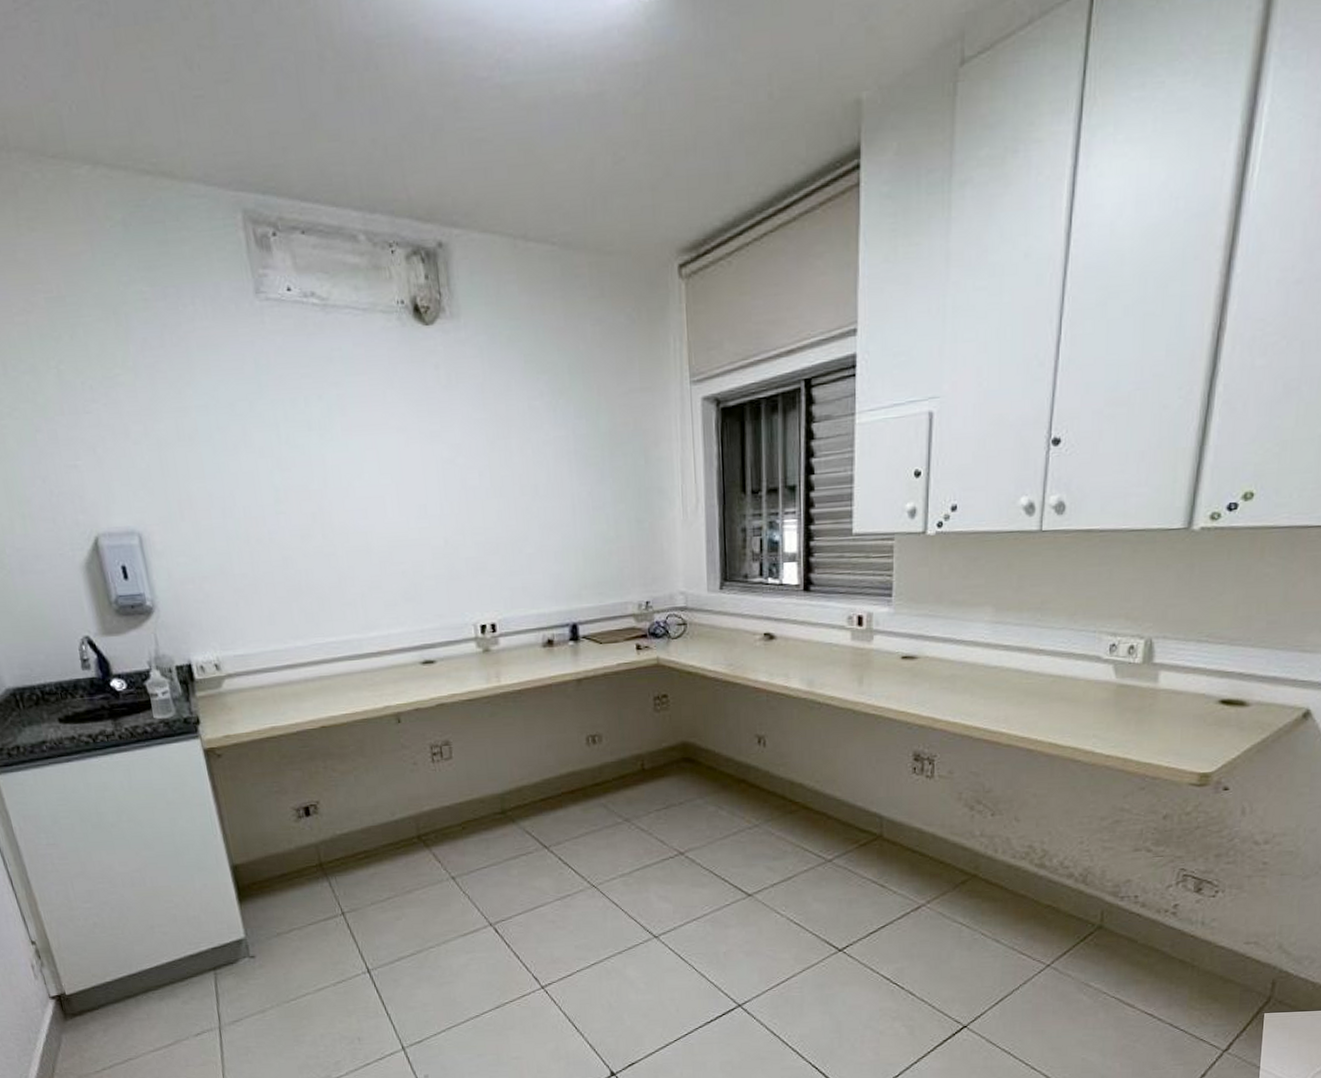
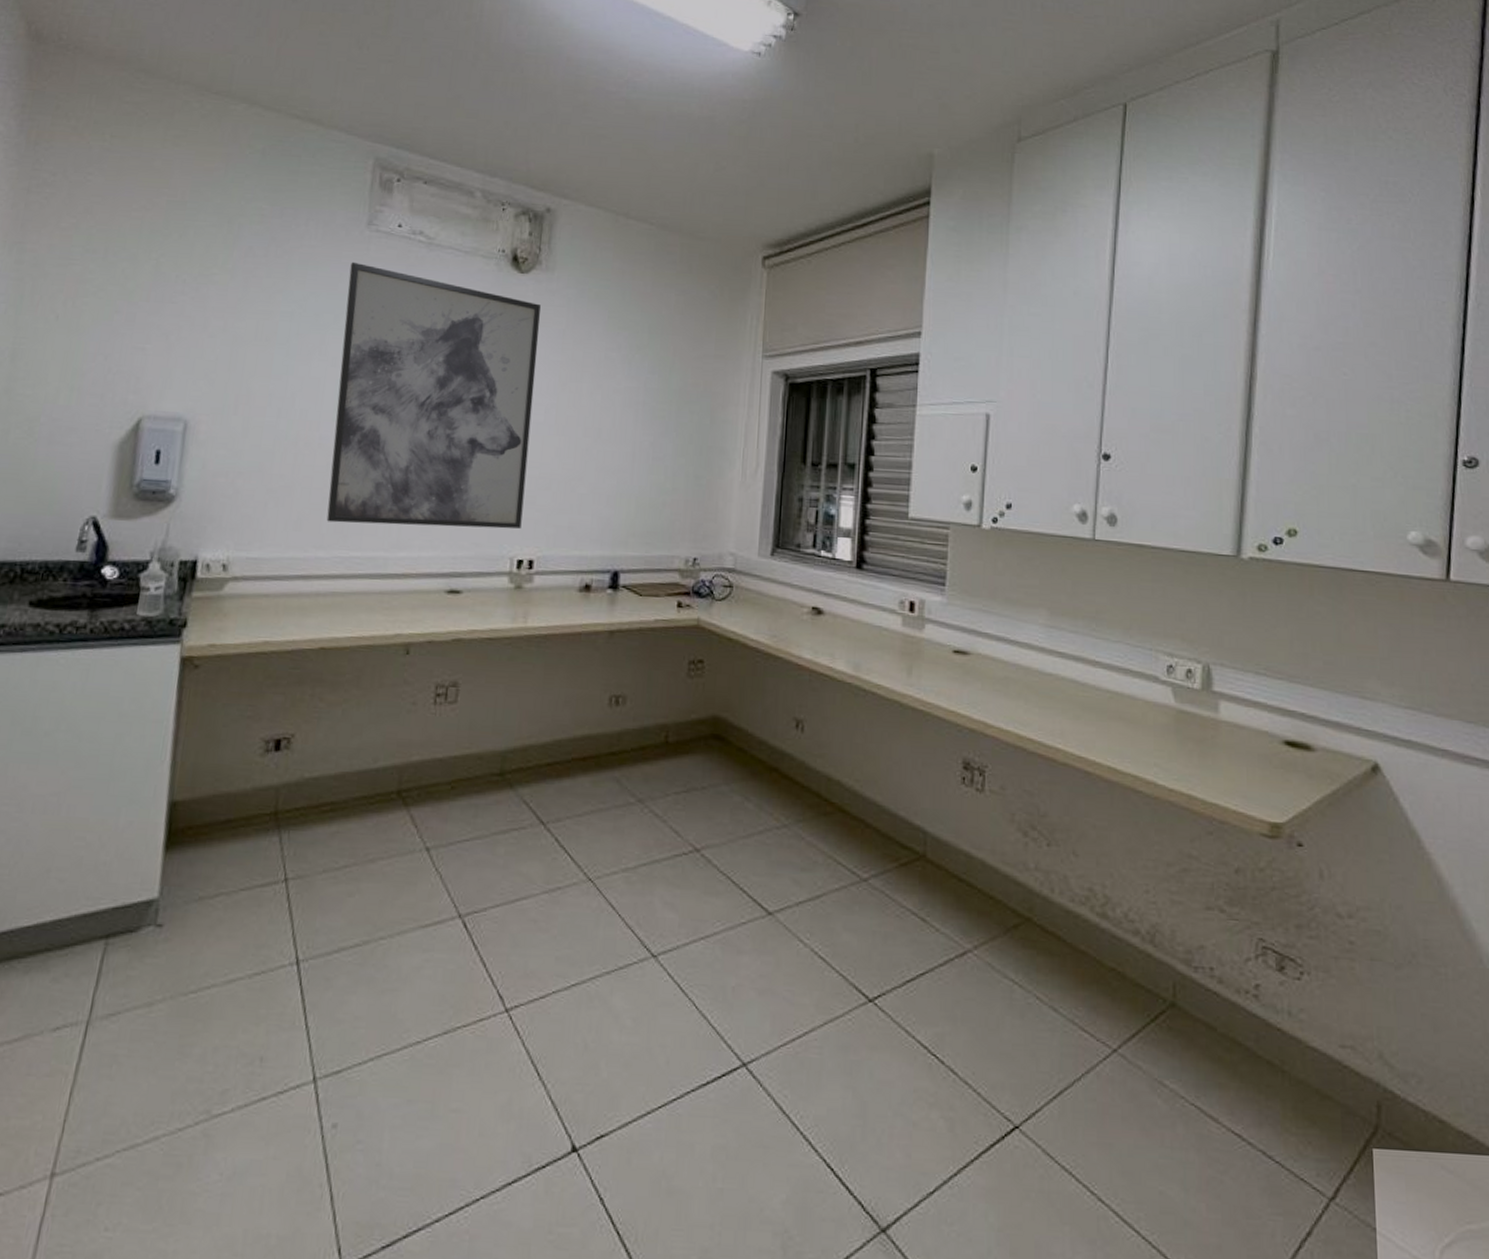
wall art: none [250,339,478,613] -> present [326,261,541,529]

